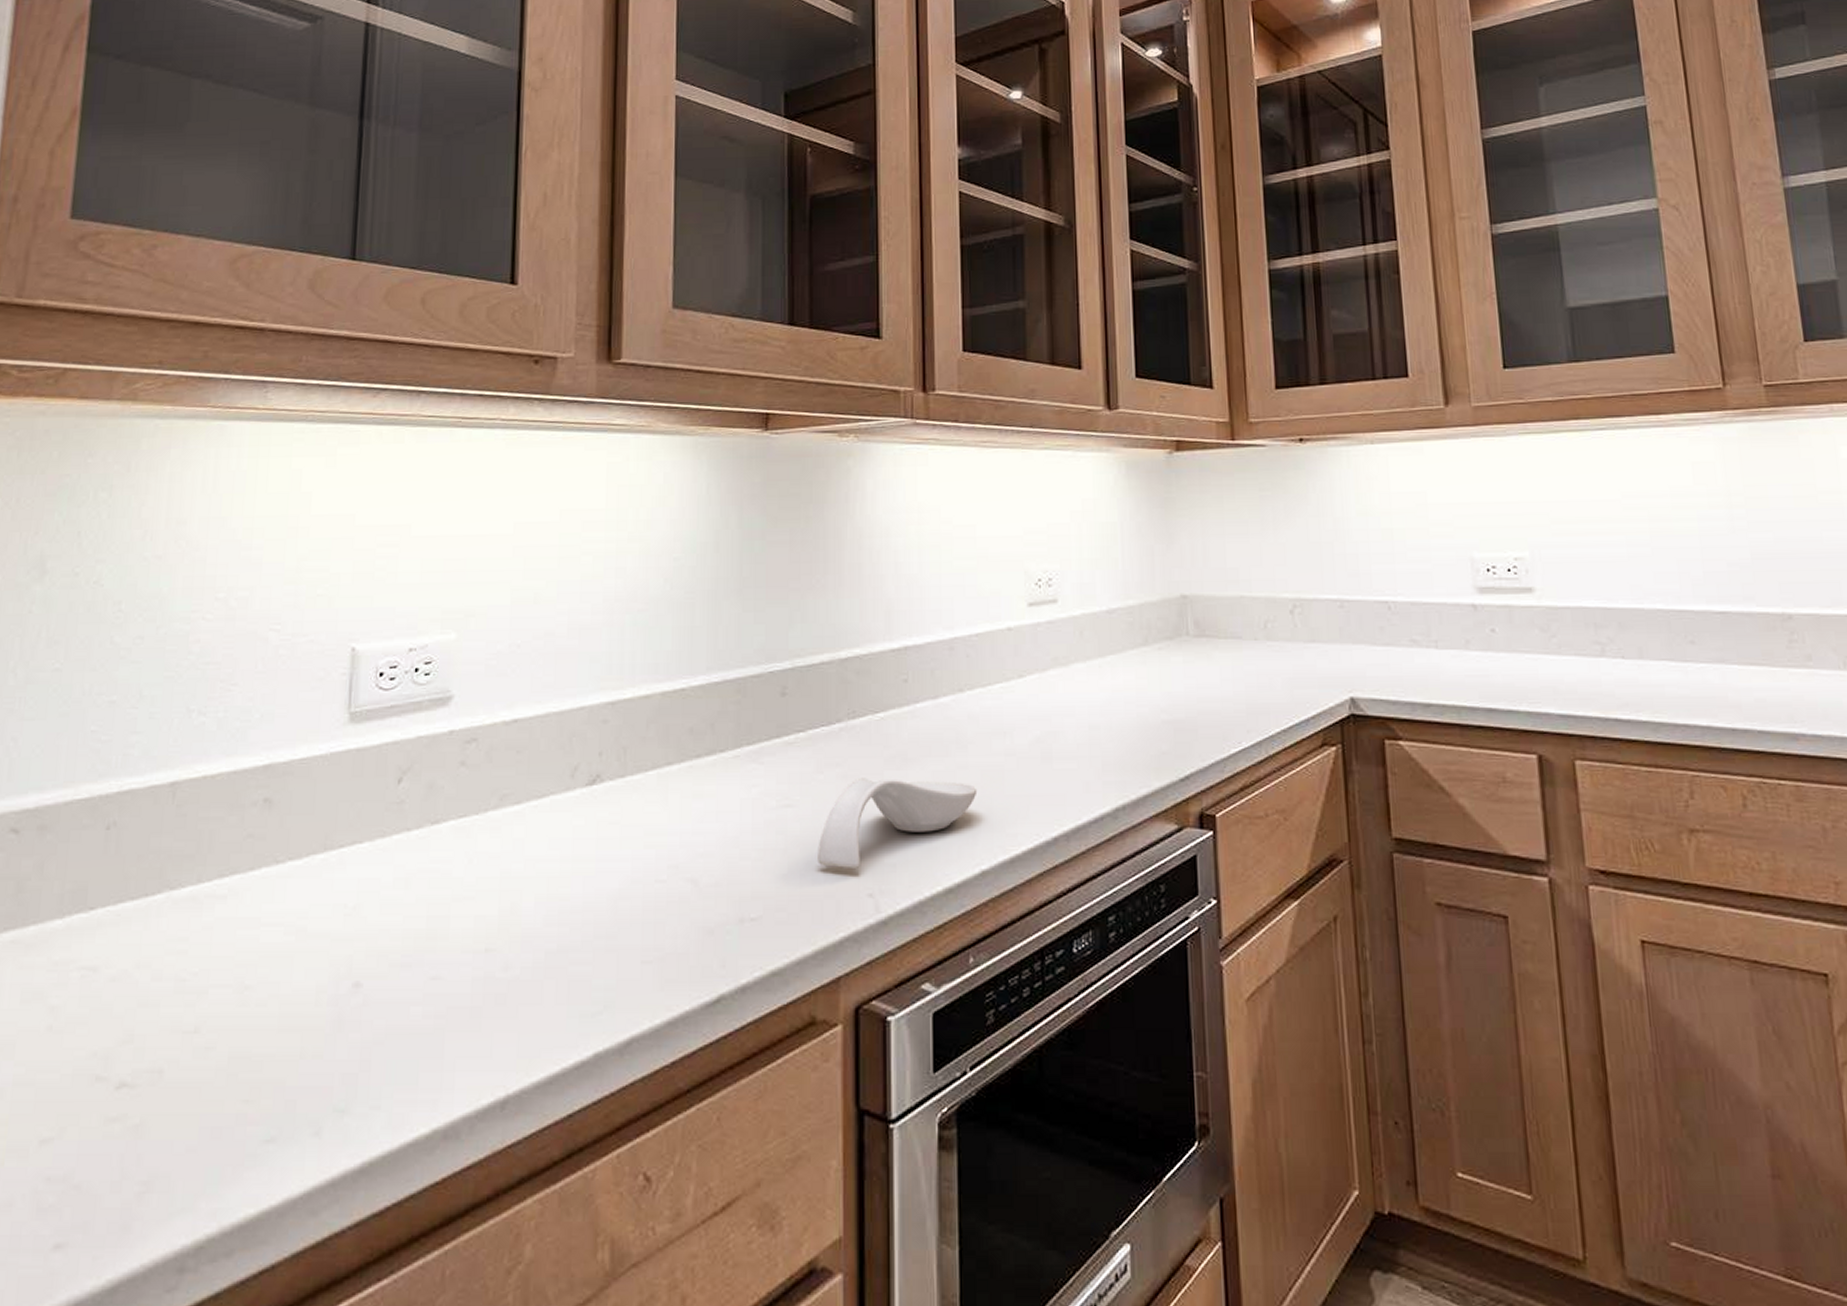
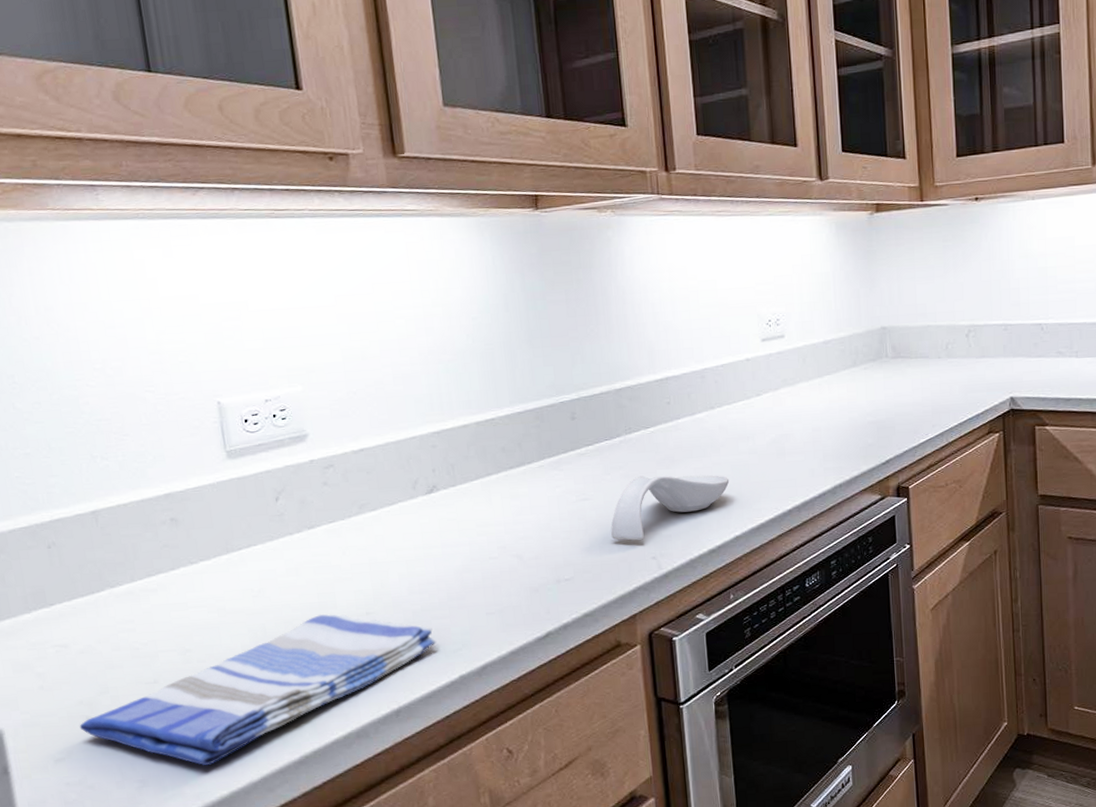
dish towel: none [83,946,570,1165] -> present [79,614,436,765]

